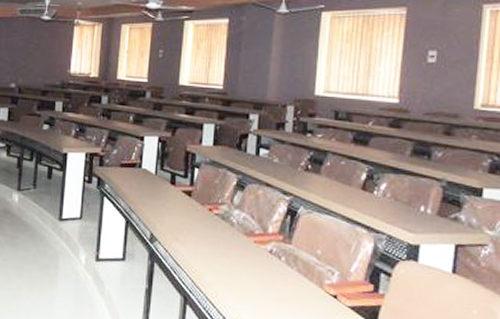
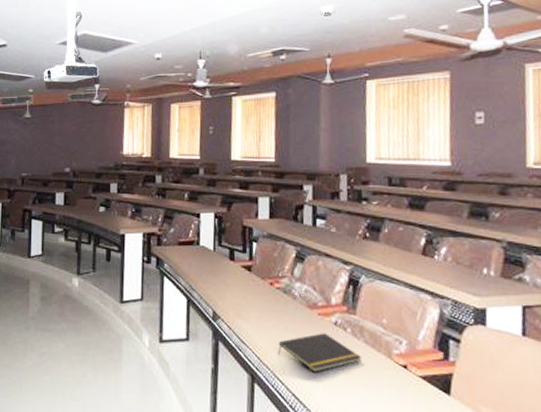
notepad: none [212,260,294,298] -> present [278,333,363,373]

